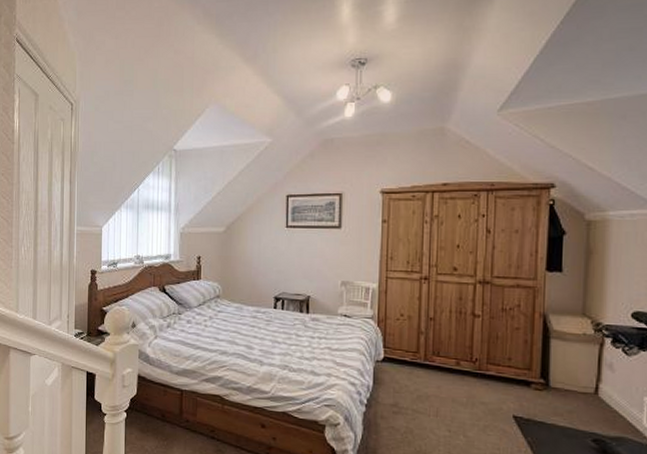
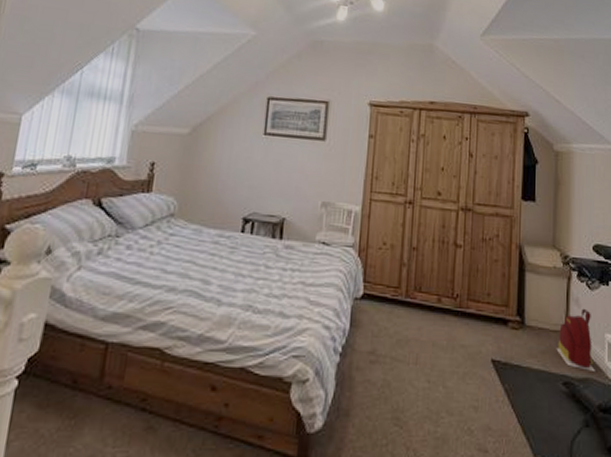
backpack: none [585,372,631,431] -> present [556,308,595,371]

